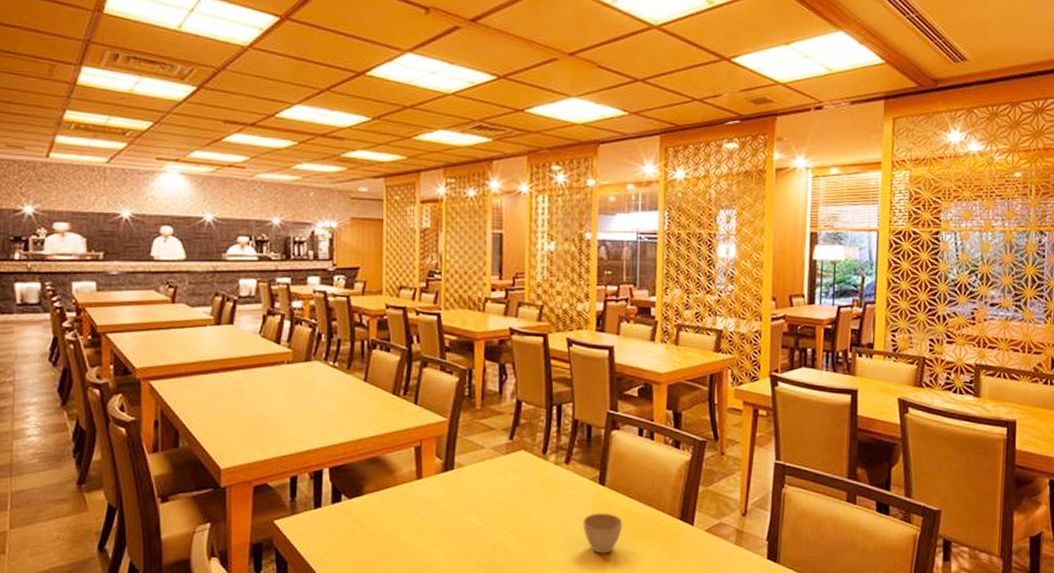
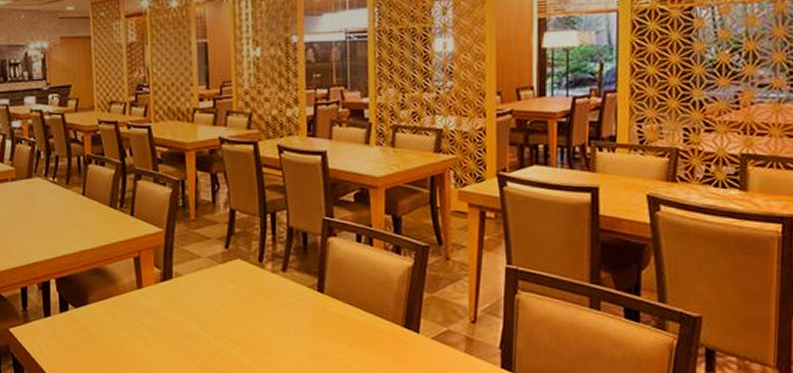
cup: present [582,513,623,554] -> none [302,320,345,362]

